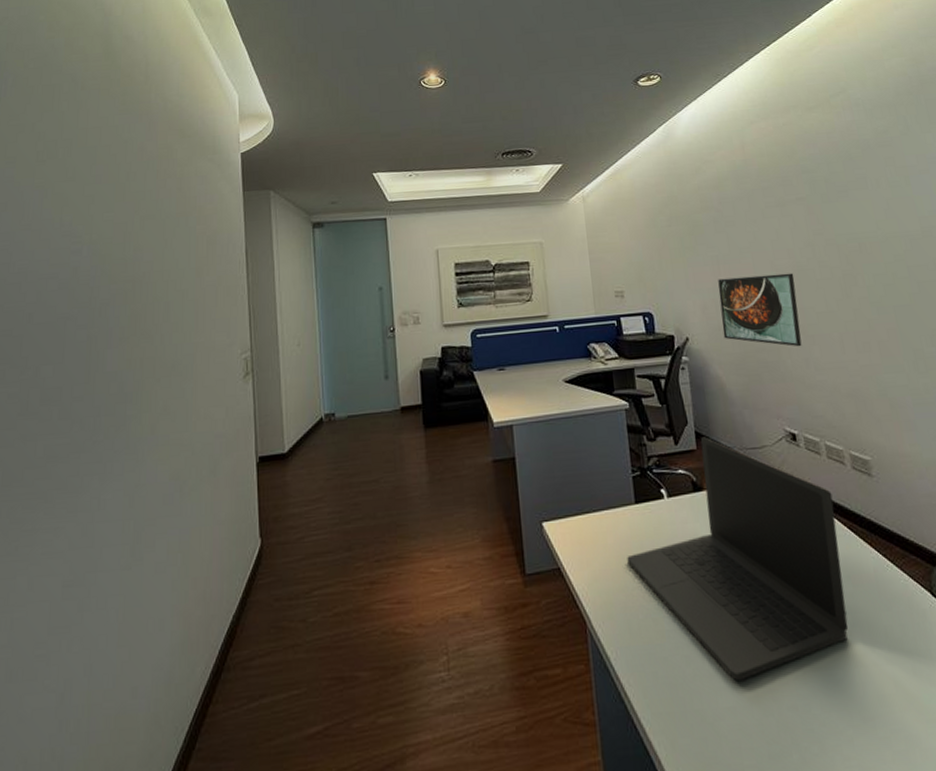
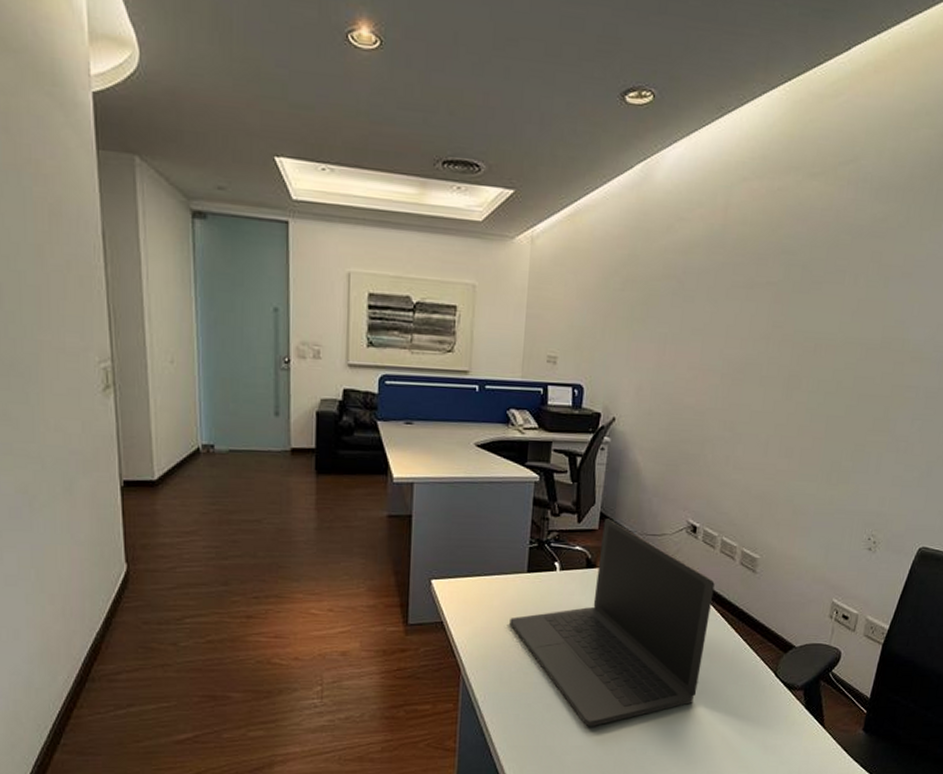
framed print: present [718,273,802,347] -> none [651,359,740,444]

